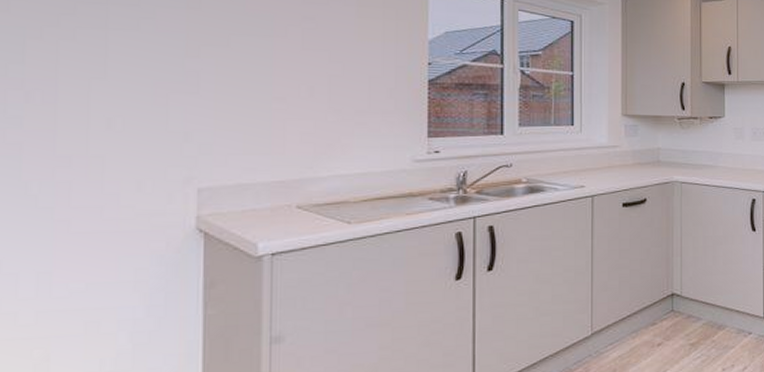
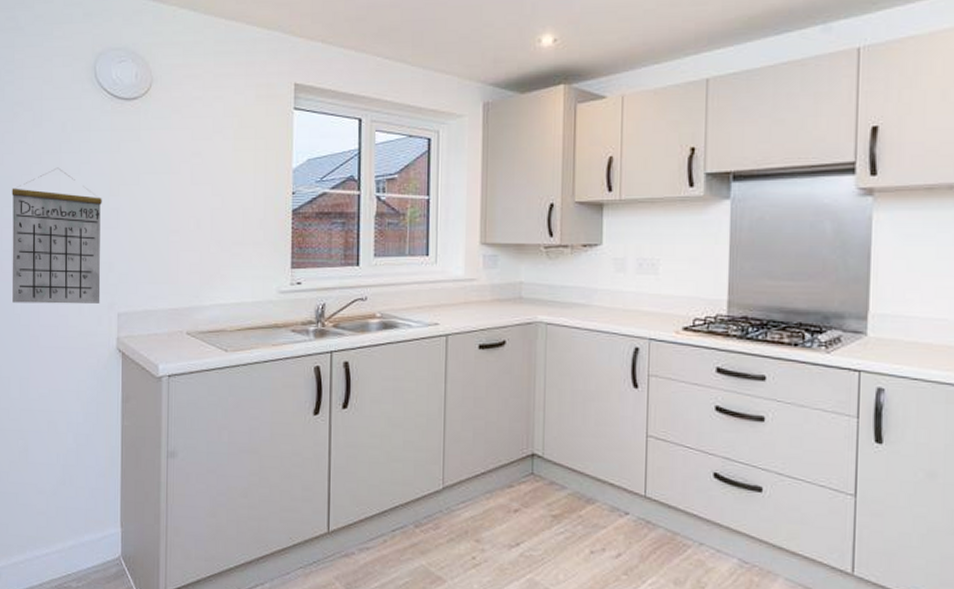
calendar: none [22,20,174,181] -> present [12,167,102,304]

